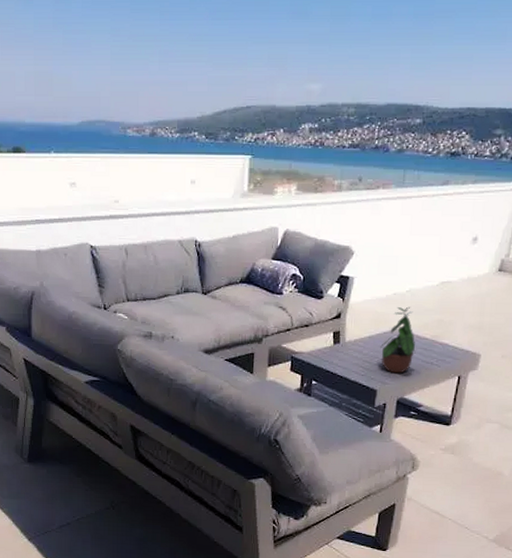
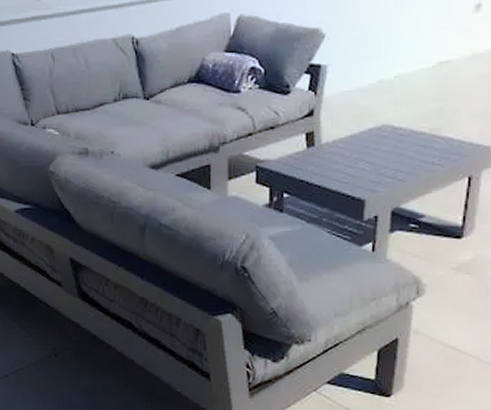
potted plant: present [380,306,416,374] -> none [366,95,411,179]

